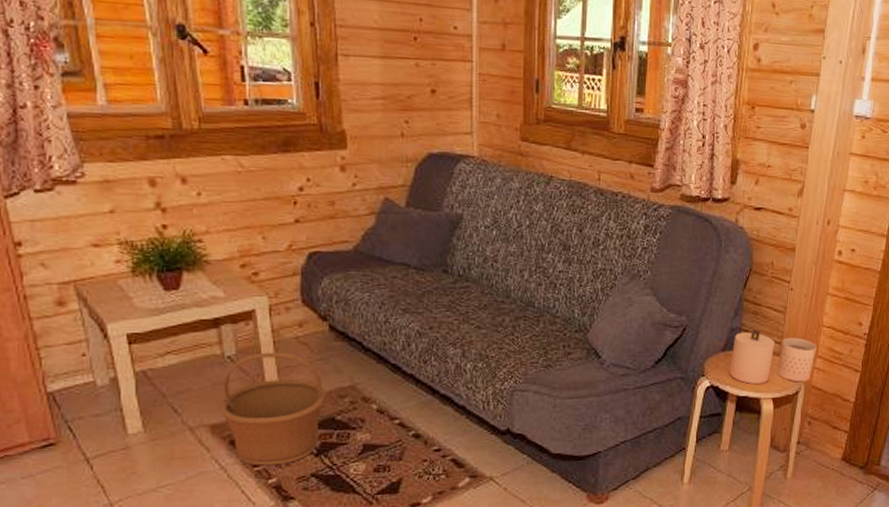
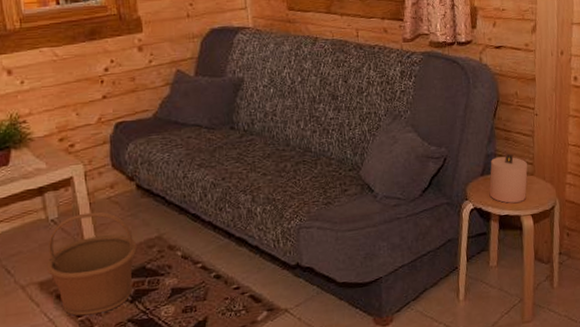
mug: present [777,337,818,382] -> none [532,157,567,198]

